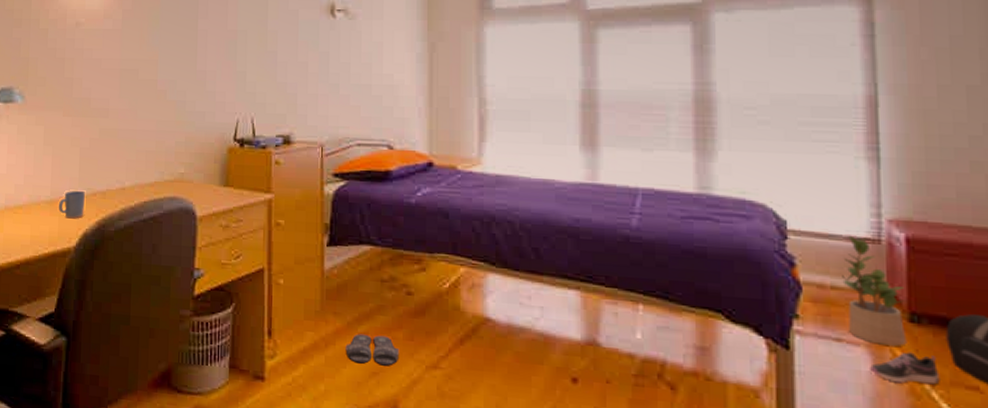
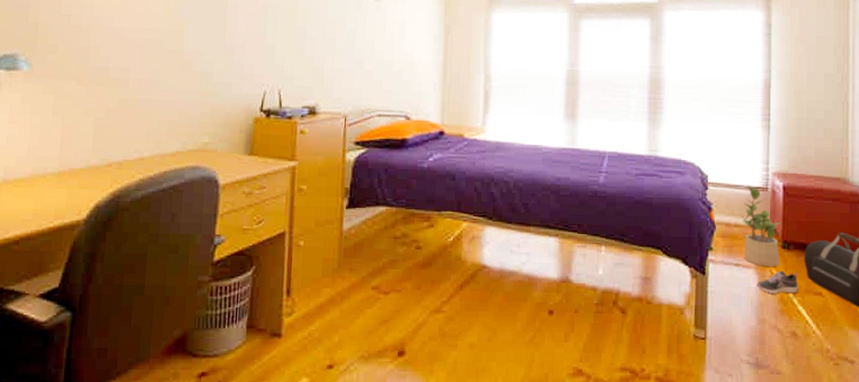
mug: present [58,190,86,219] -> none [66,161,100,191]
slippers: present [345,334,400,366] -> none [359,287,408,314]

